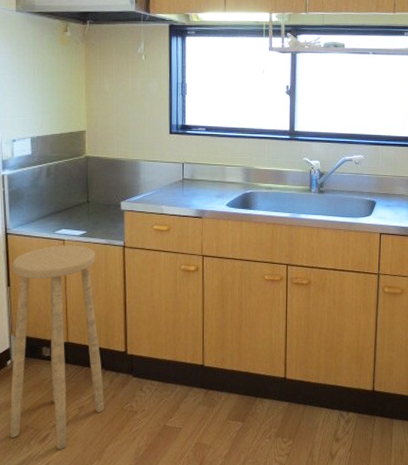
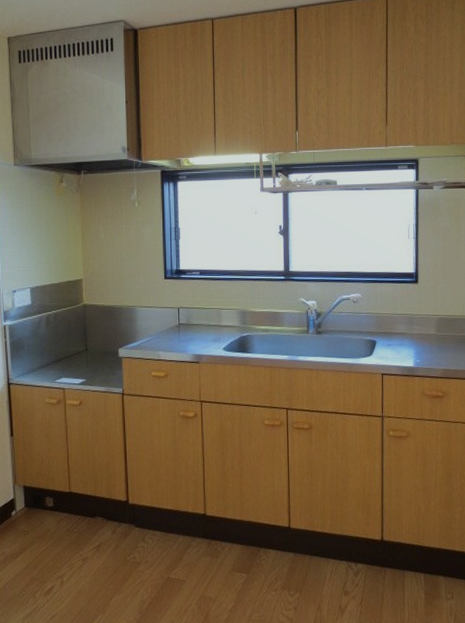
stool: present [9,245,104,449] -> none [15,393,107,602]

